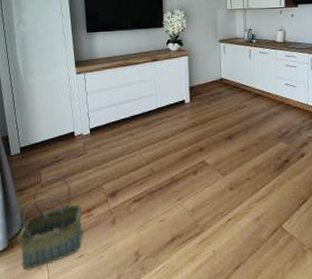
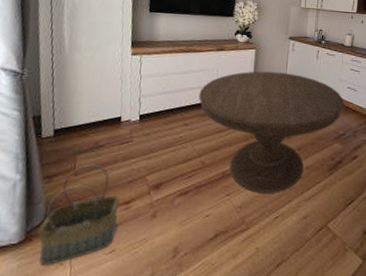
dining table: none [140,75,284,196] -> present [199,71,344,193]

